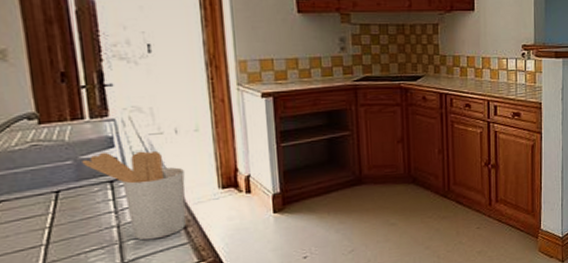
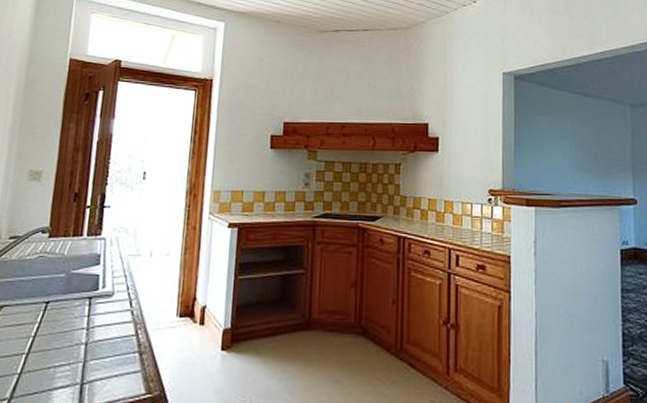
utensil holder: present [82,151,186,241] -> none [72,268,151,363]

